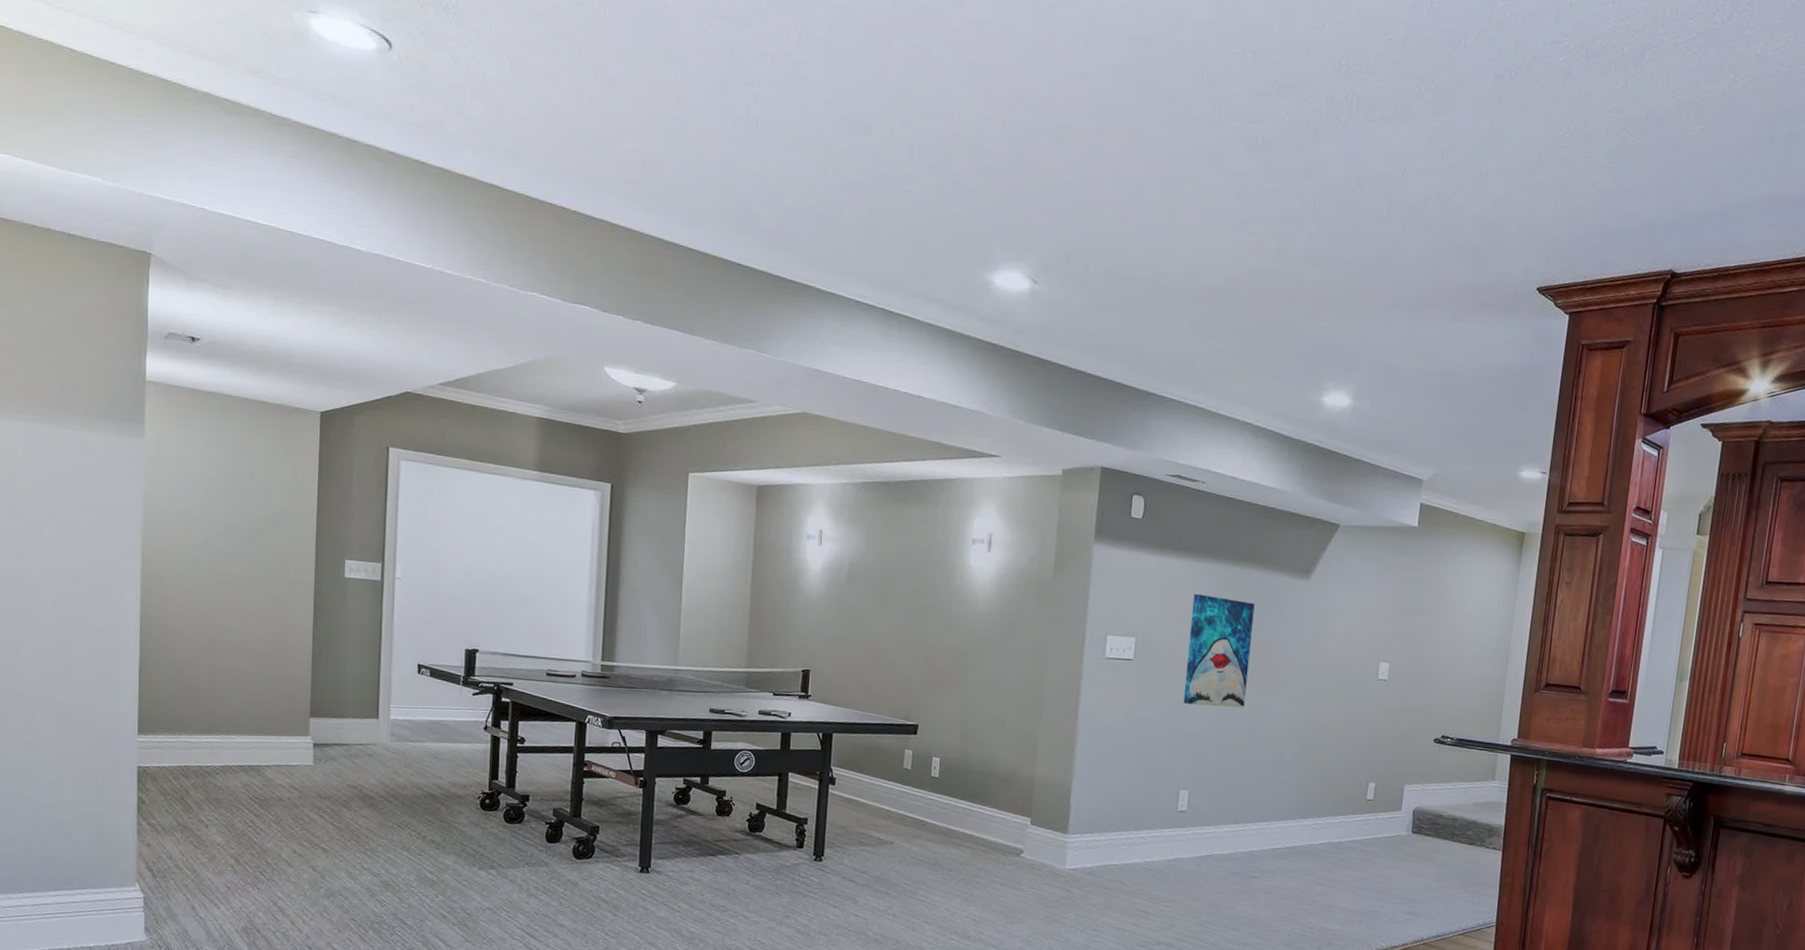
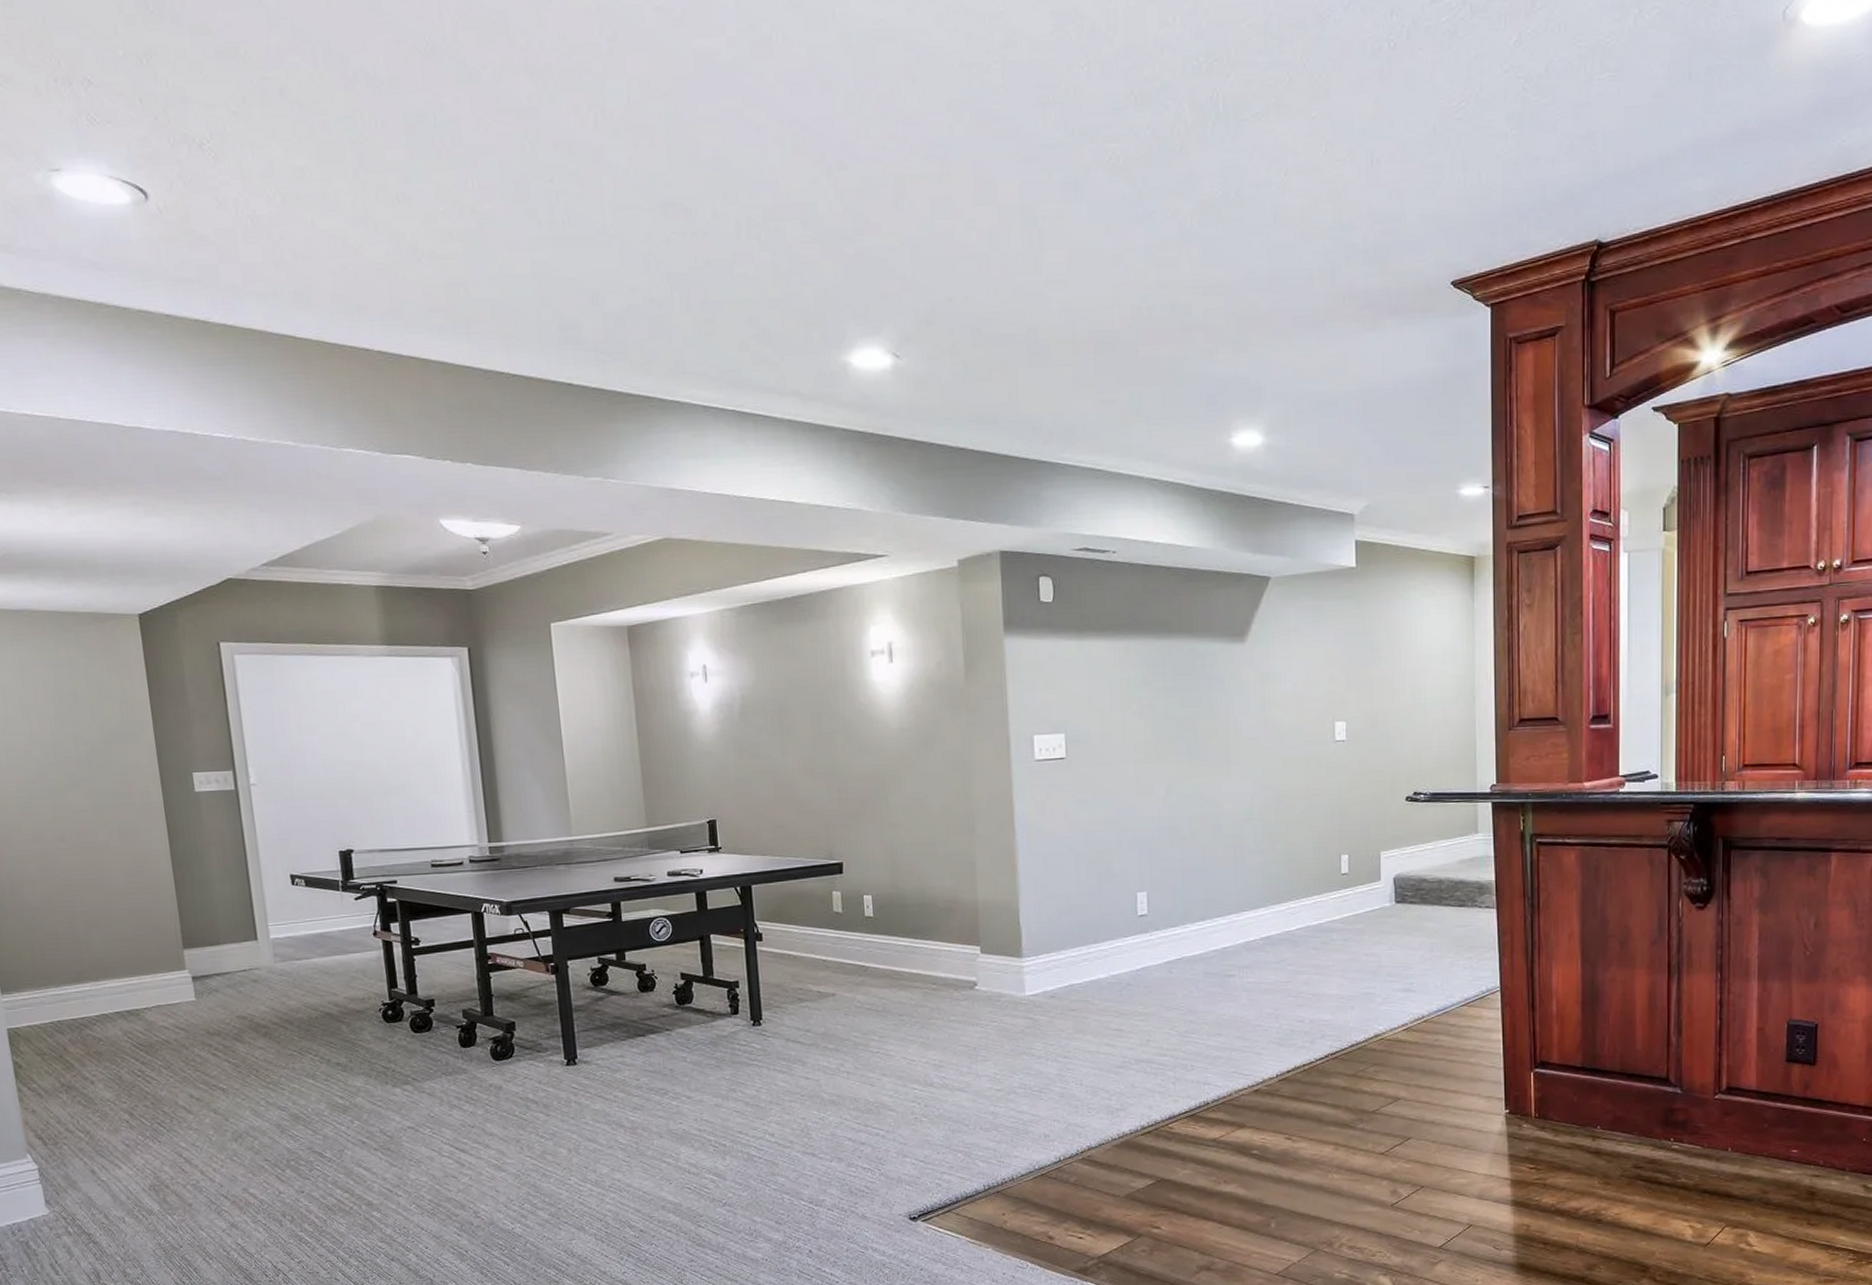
wall art: present [1183,593,1255,708] -> none [1121,675,1194,798]

